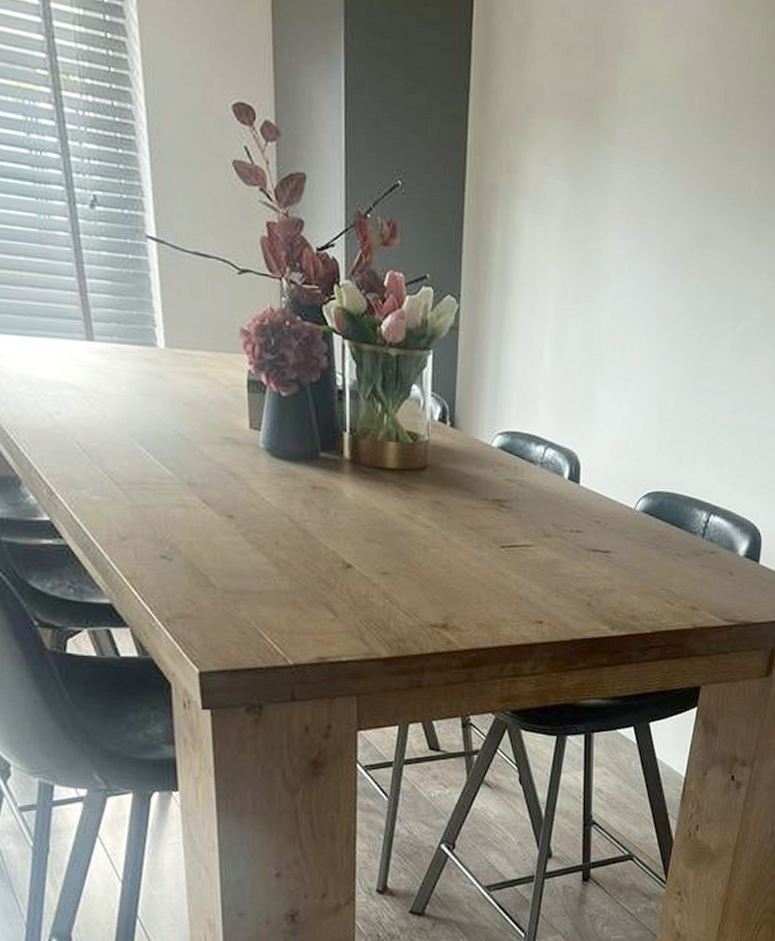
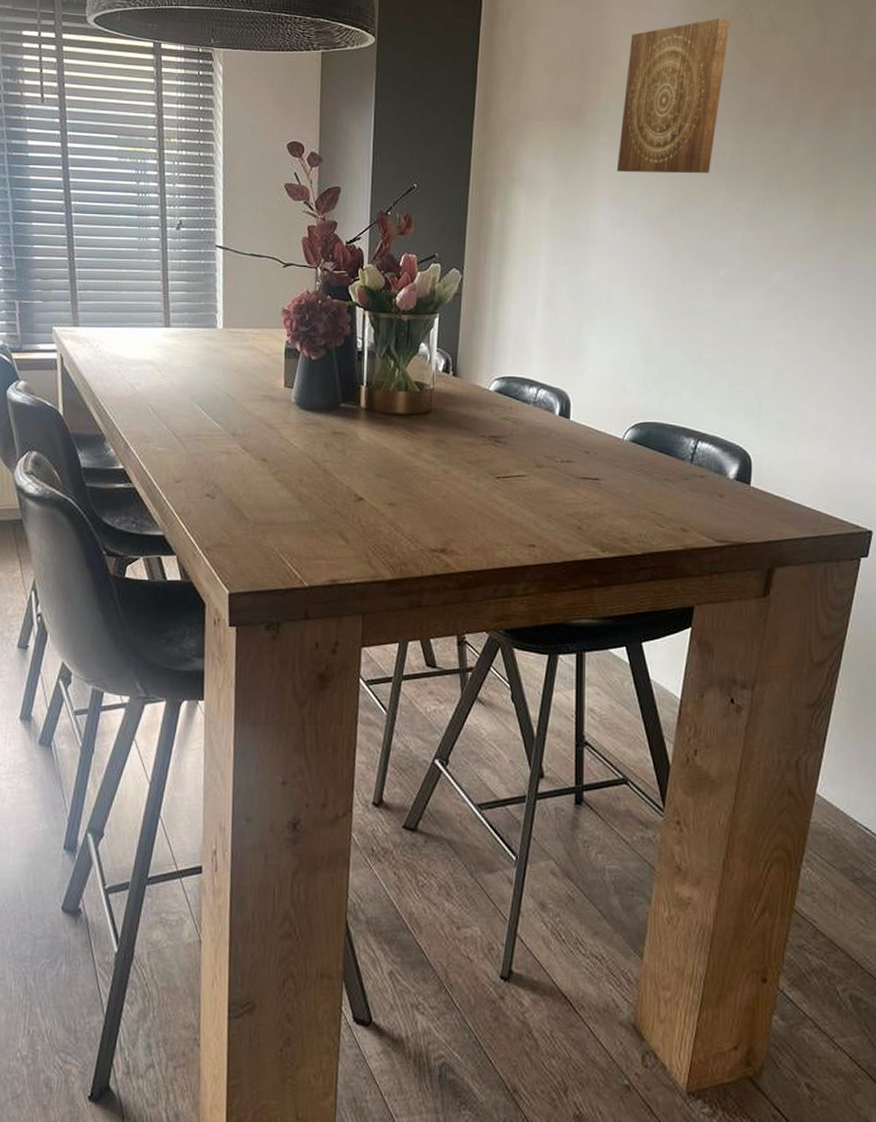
wall art: none [633,10,762,207] -> present [616,18,730,174]

